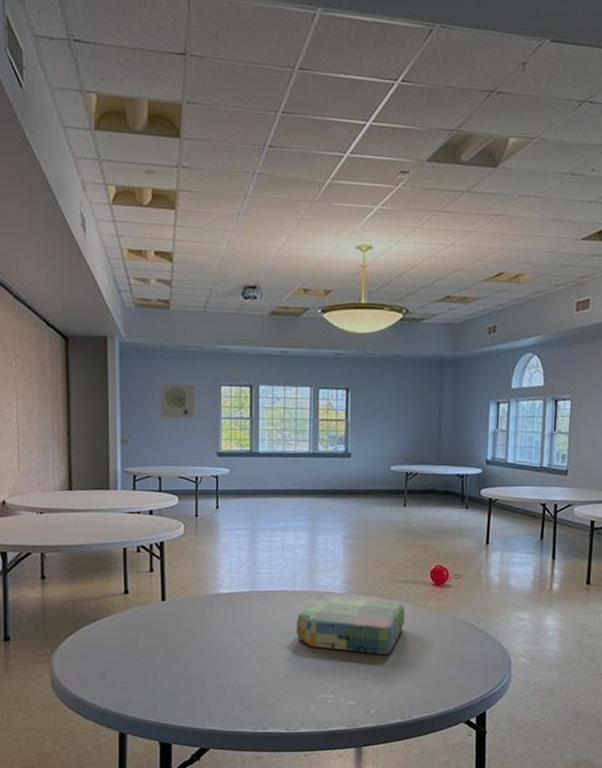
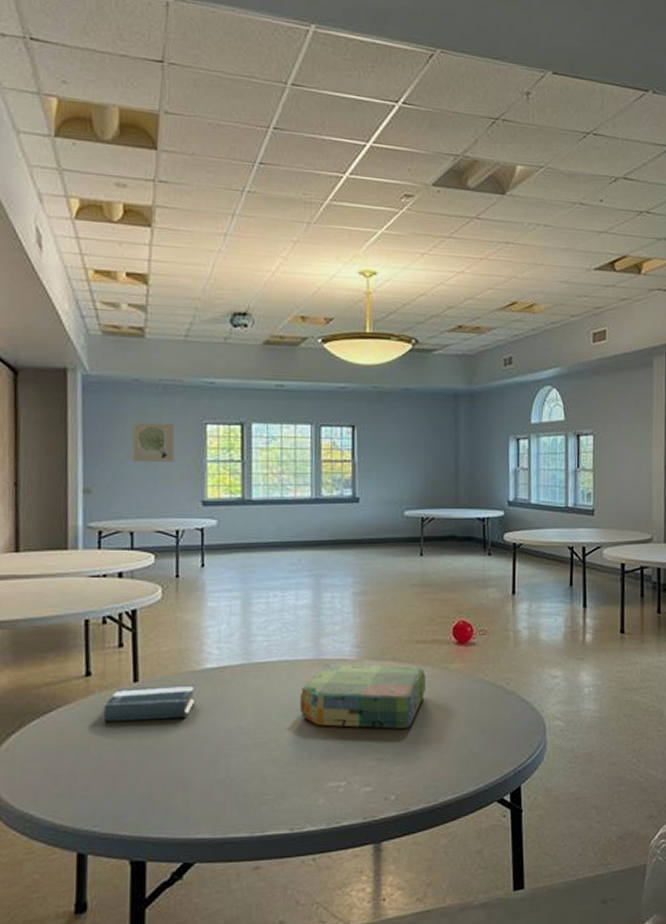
hardback book: none [138,605,210,633] -> present [103,685,195,723]

